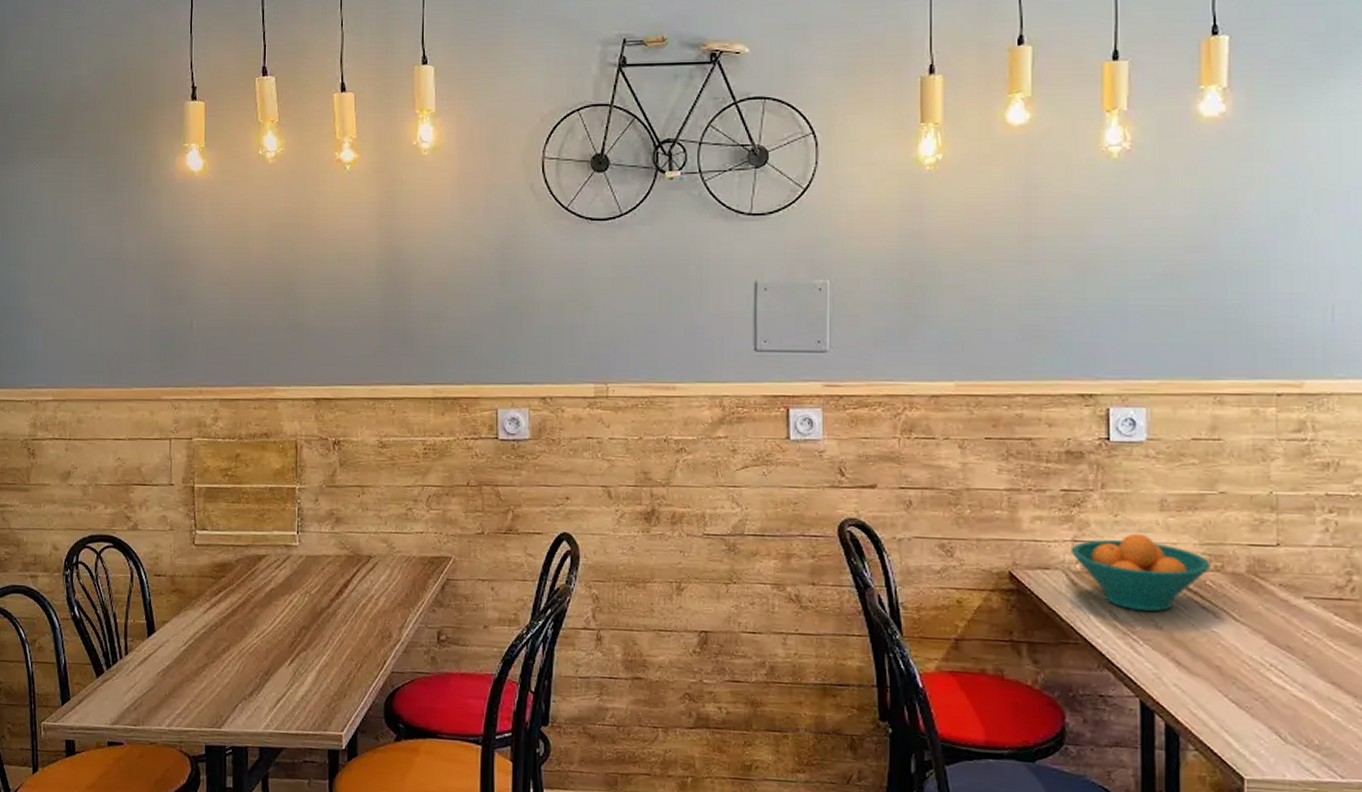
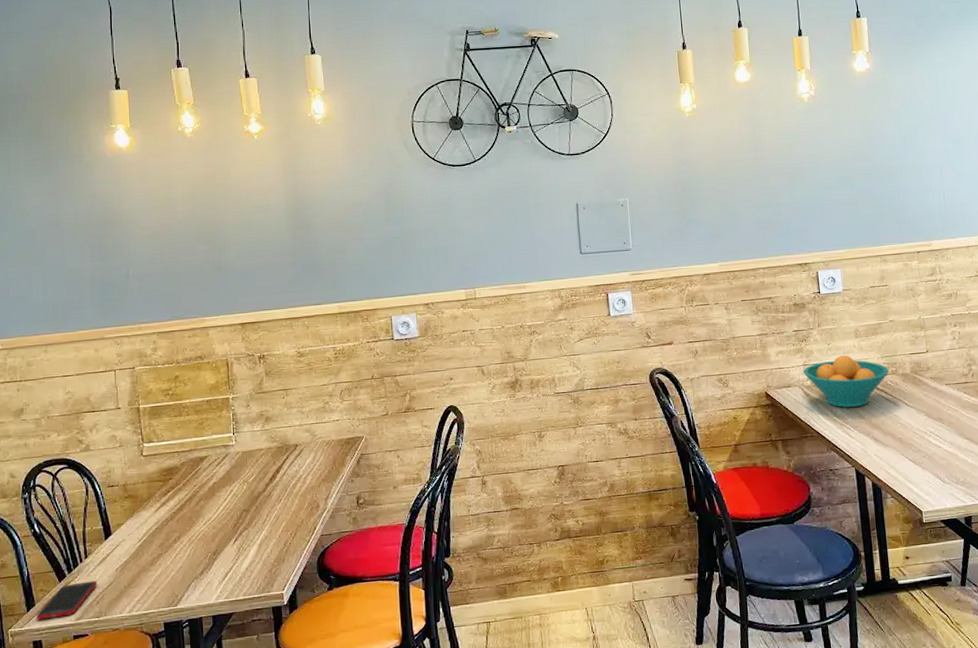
cell phone: none [70,681,137,719] -> present [36,580,98,621]

